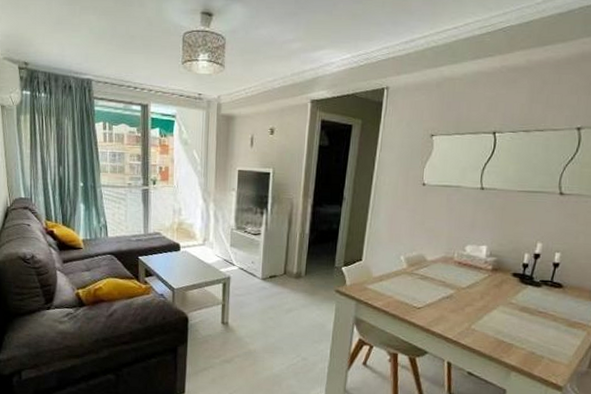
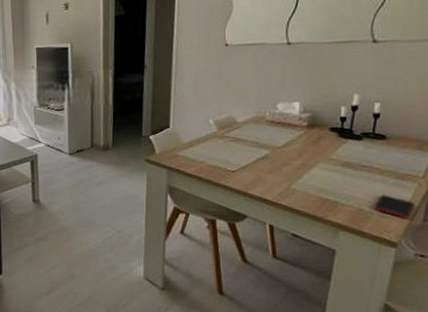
cell phone: none [545,340,583,364] -> present [374,195,416,218]

